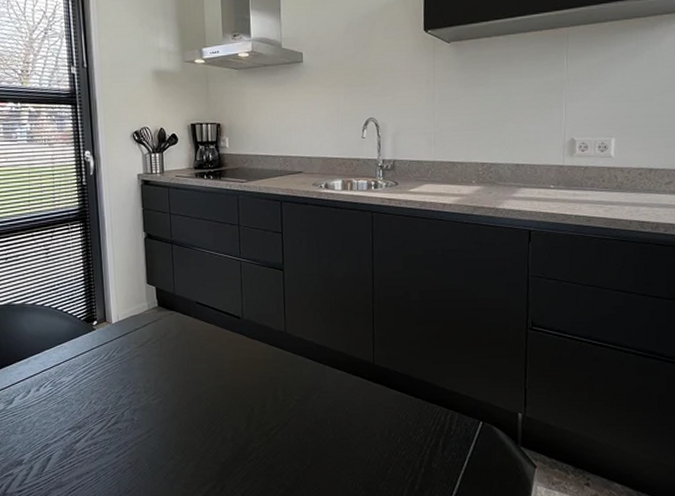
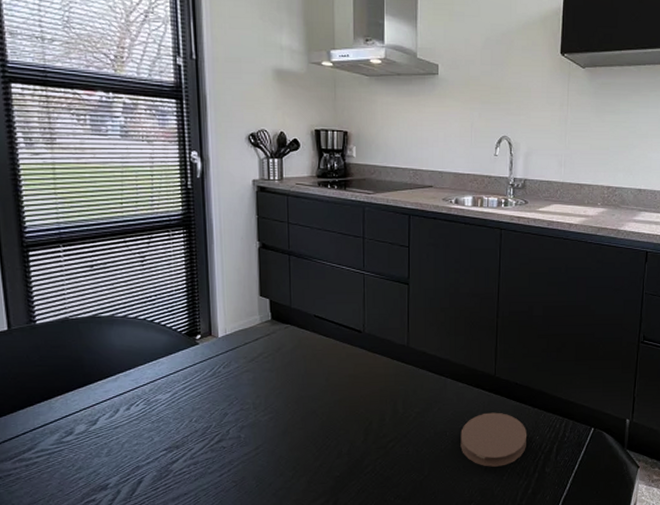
coaster: none [341,402,411,459] -> present [460,412,528,467]

